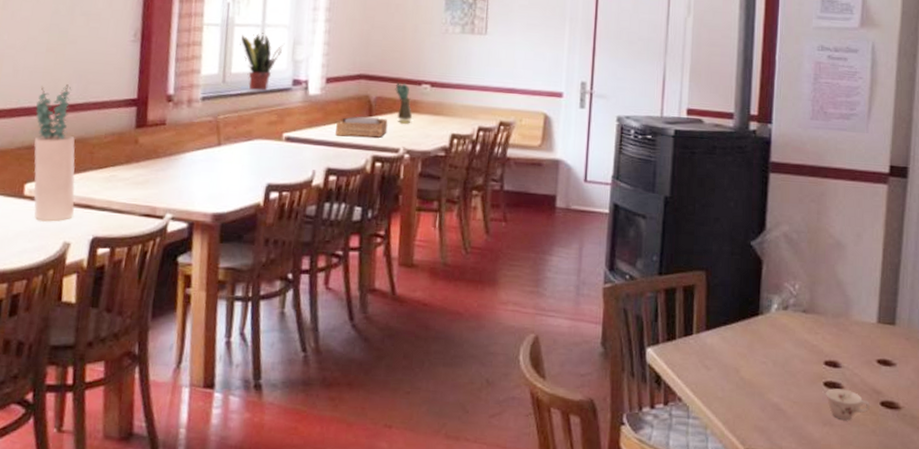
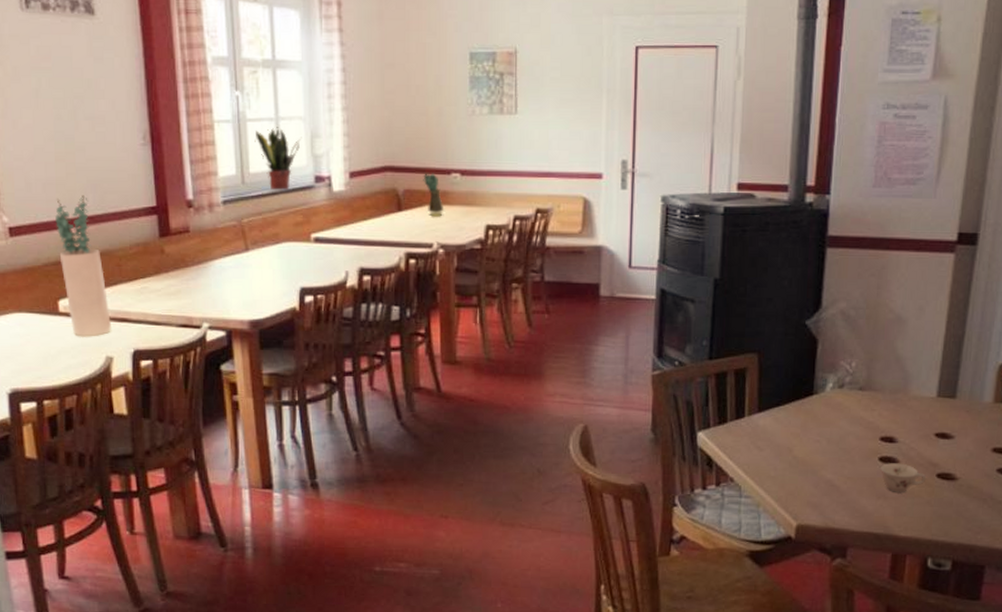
napkin holder: present [336,116,388,138] -> none [365,211,419,234]

